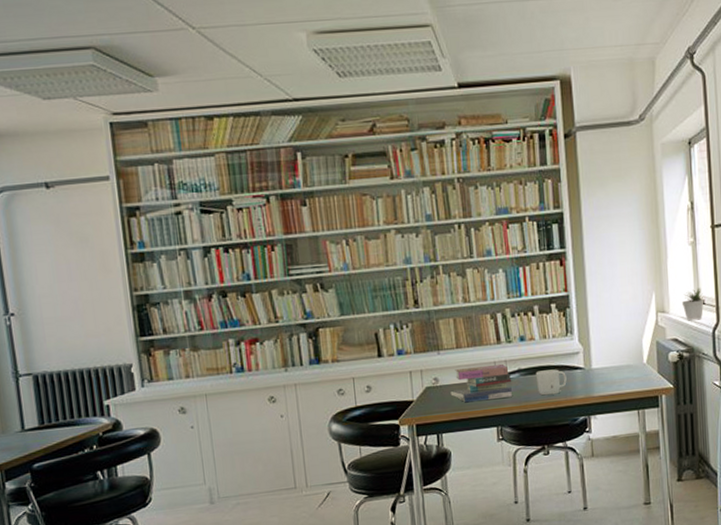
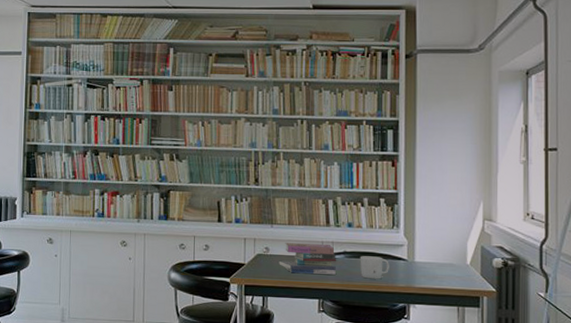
potted plant: present [681,287,704,321] -> none [509,203,533,233]

